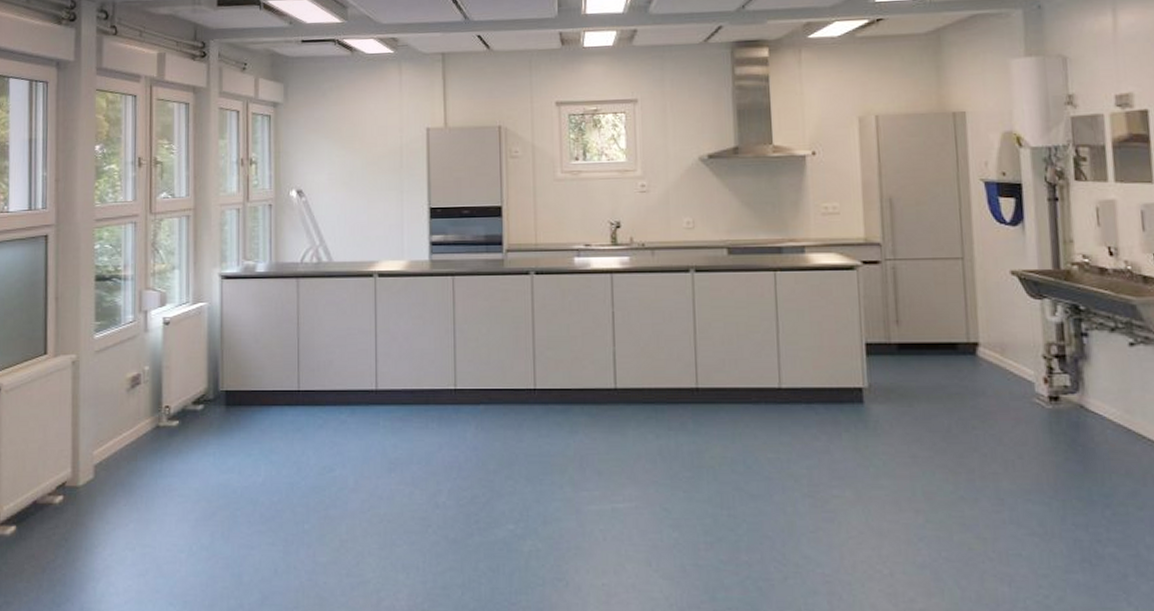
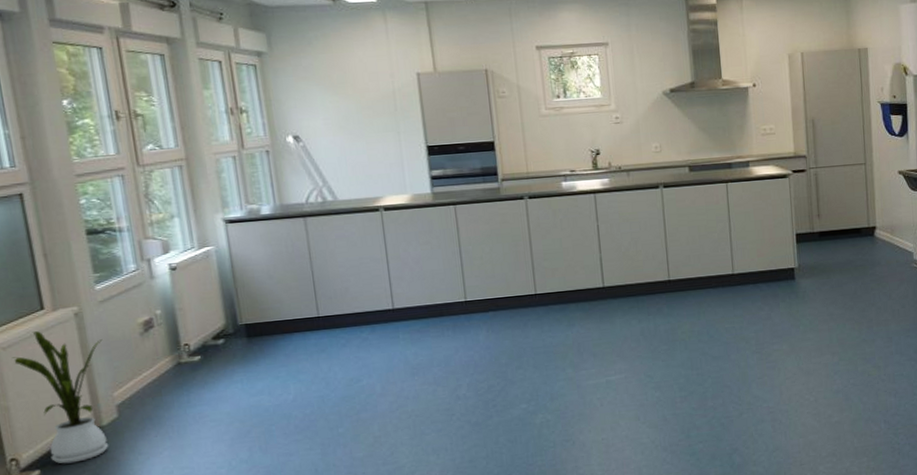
house plant: none [12,377,92,523] -> present [12,331,109,464]

